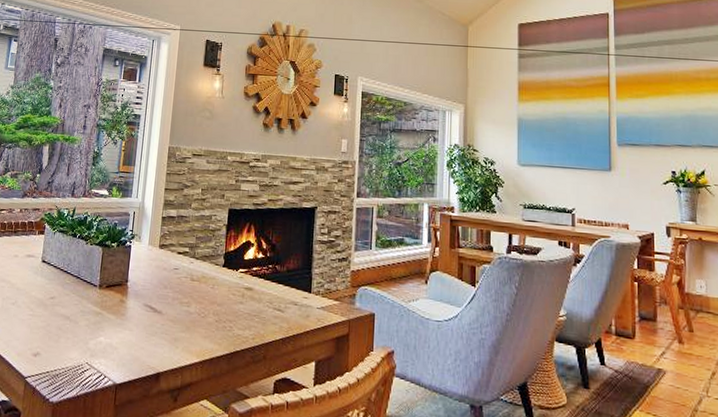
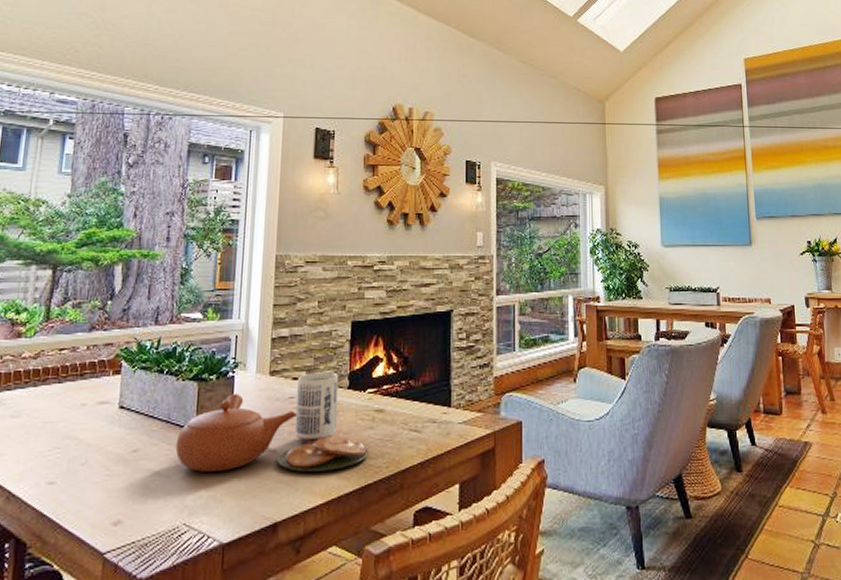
teapot: none [82,249,238,336] -> present [175,372,369,473]

